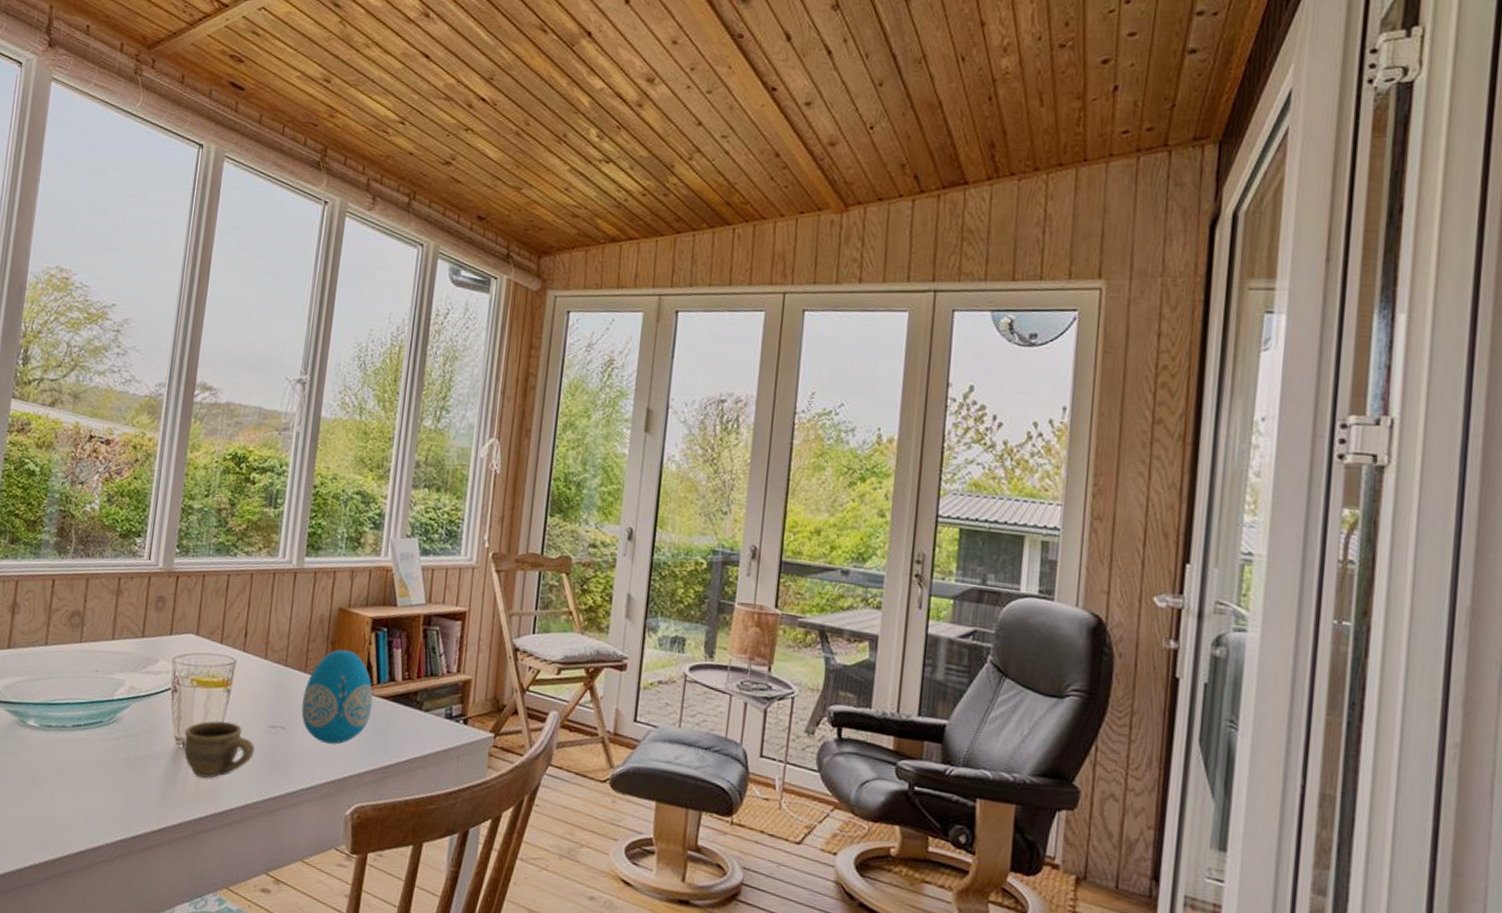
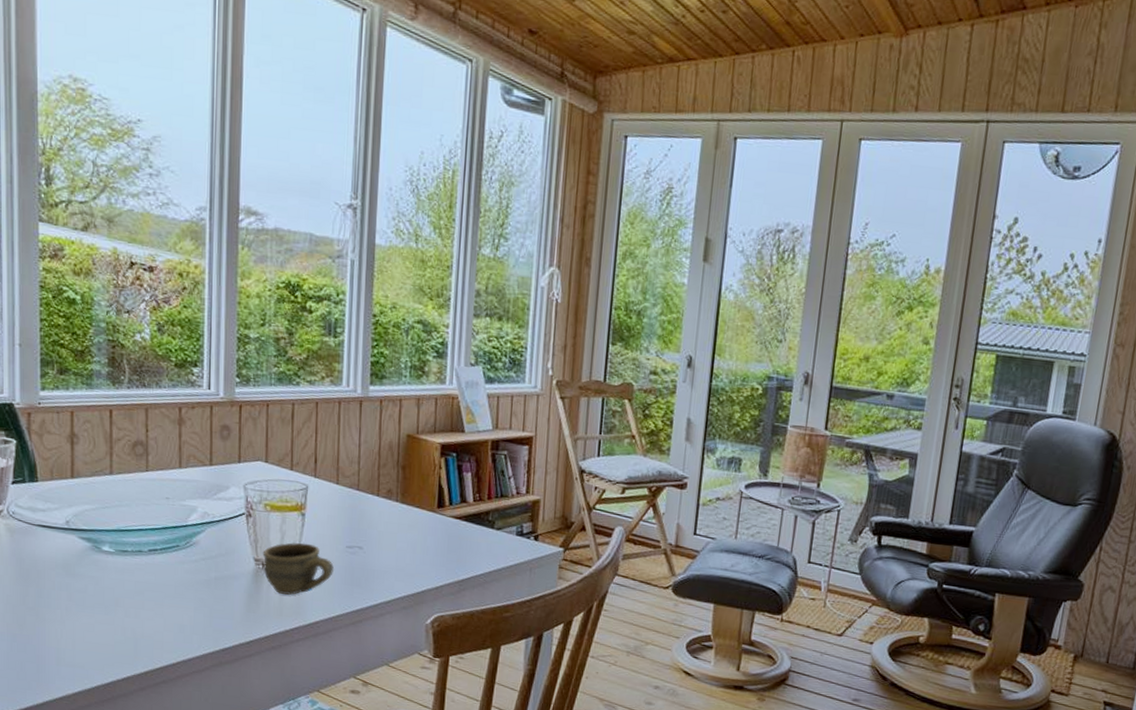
decorative egg: present [301,649,373,744] -> none [377,474,446,561]

